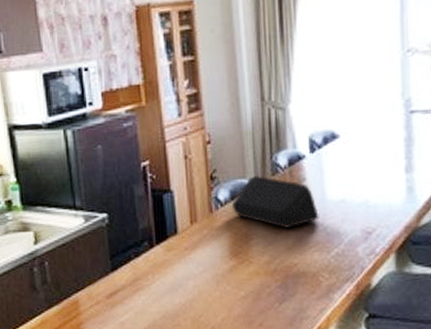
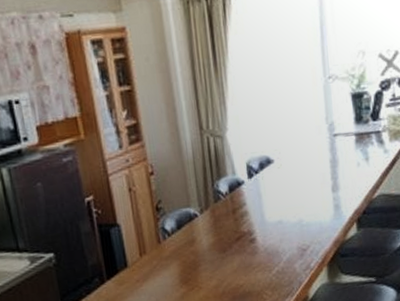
speaker: present [232,176,320,229] -> none [178,203,261,253]

